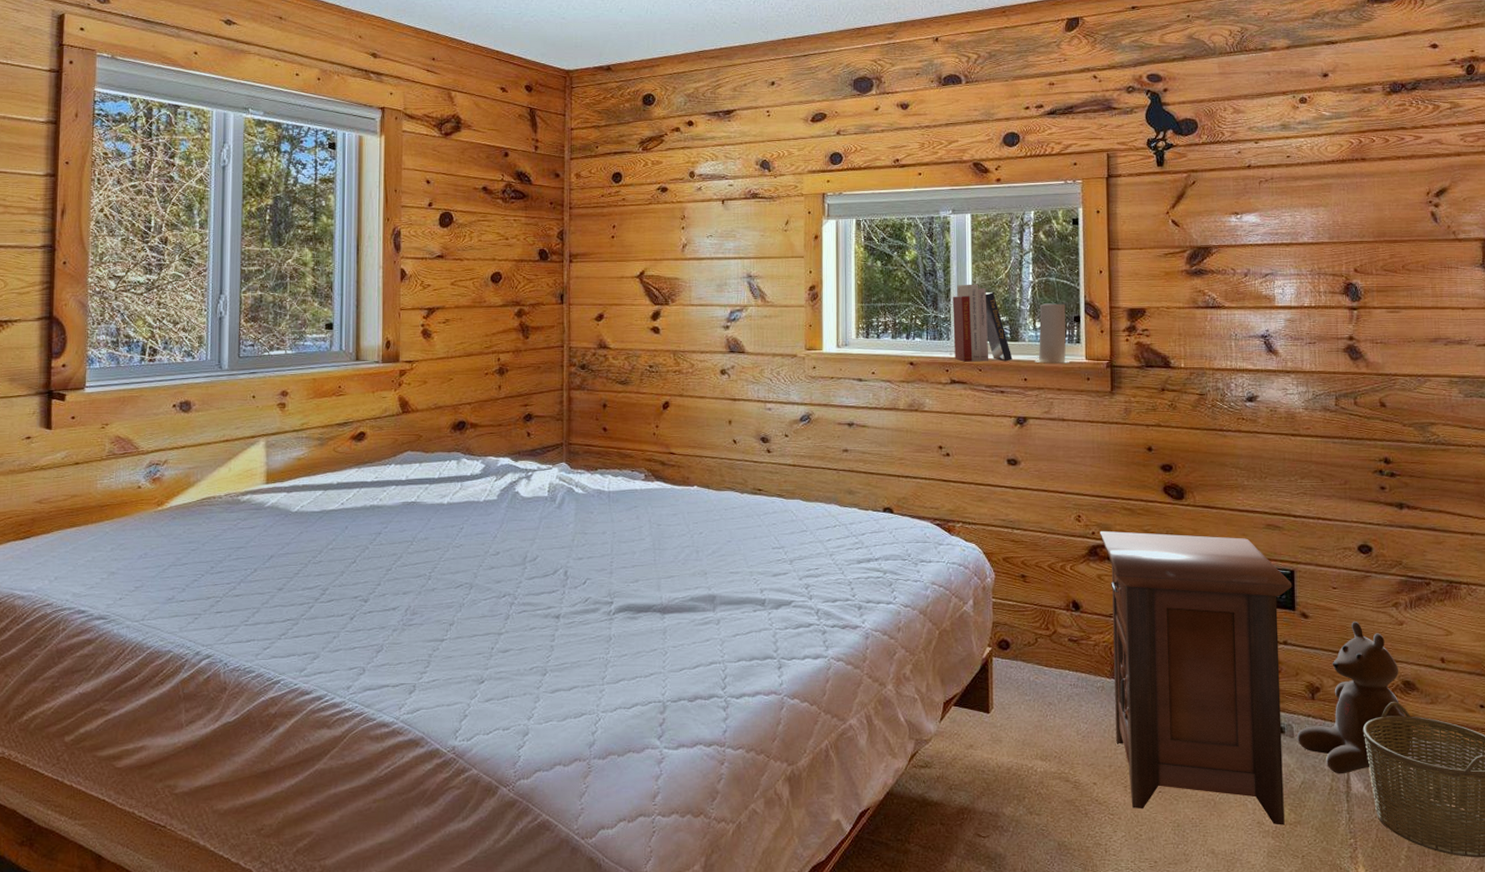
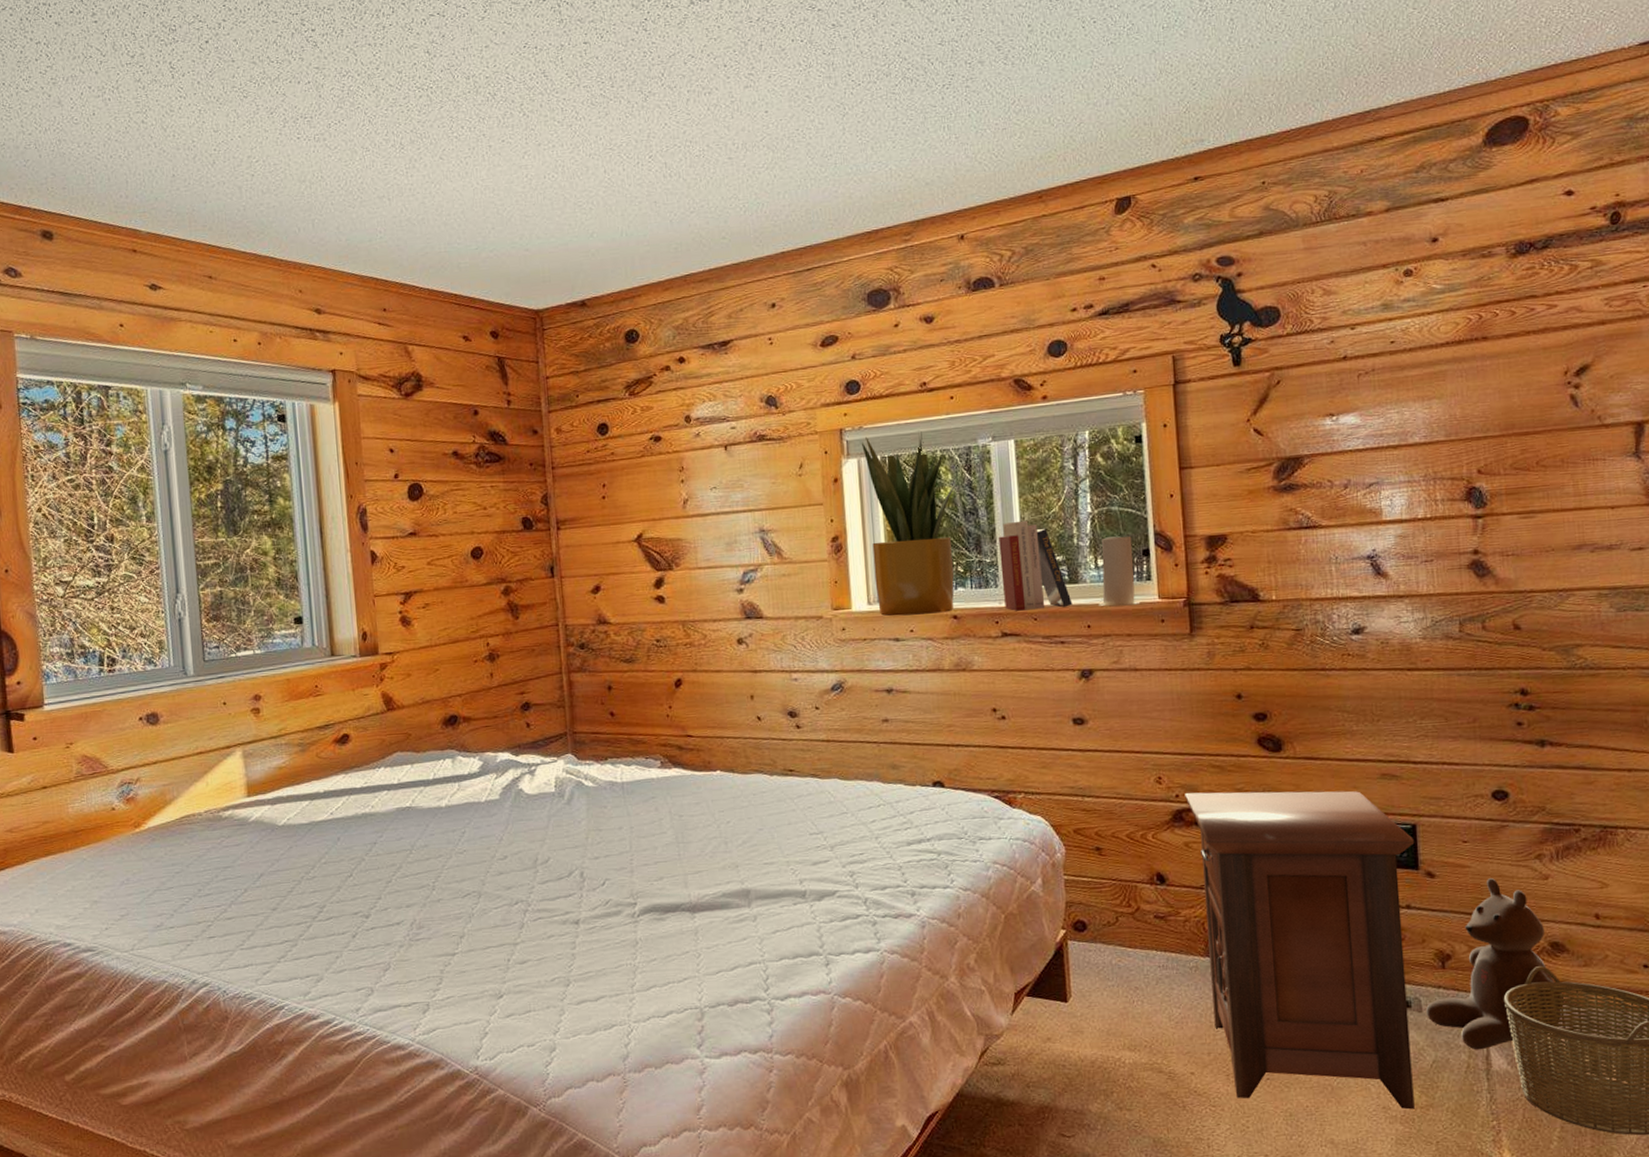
planter: none [840,201,924,359] -> present [861,432,962,617]

